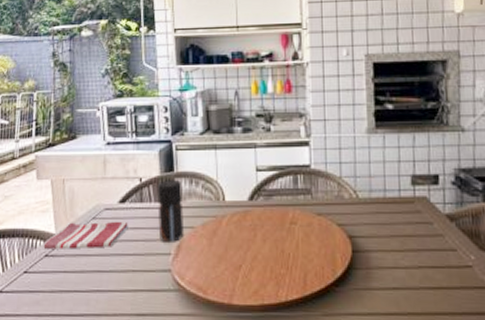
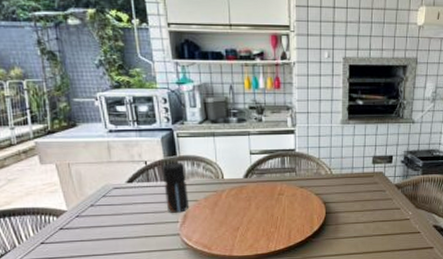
dish towel: present [43,221,128,250] -> none [57,198,138,223]

